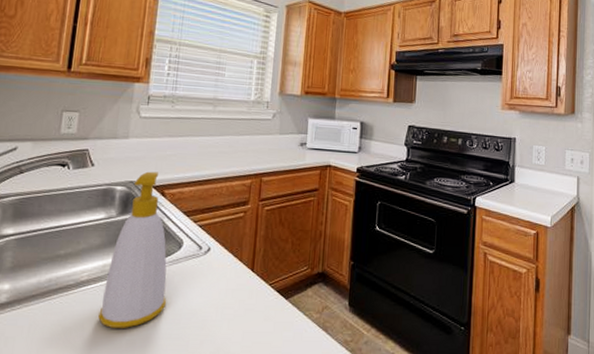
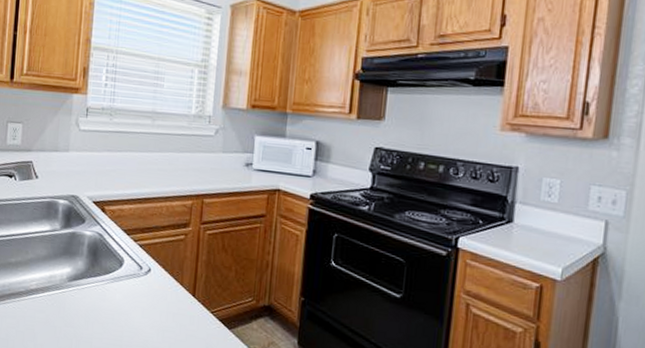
soap bottle: present [98,171,167,328] -> none [47,186,109,339]

